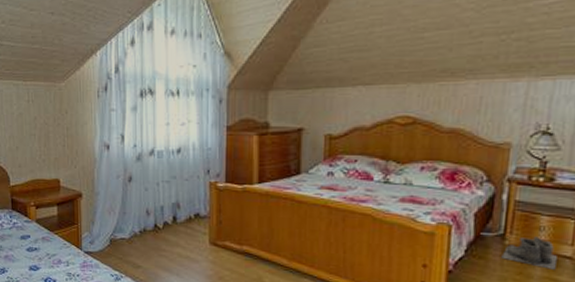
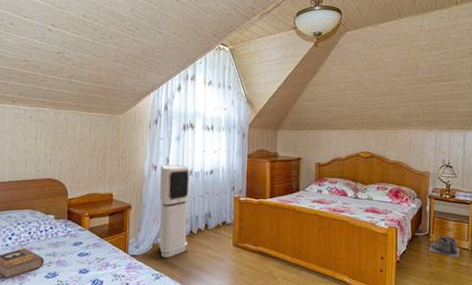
air purifier: none [113,143,152,256] -> present [159,164,190,258]

